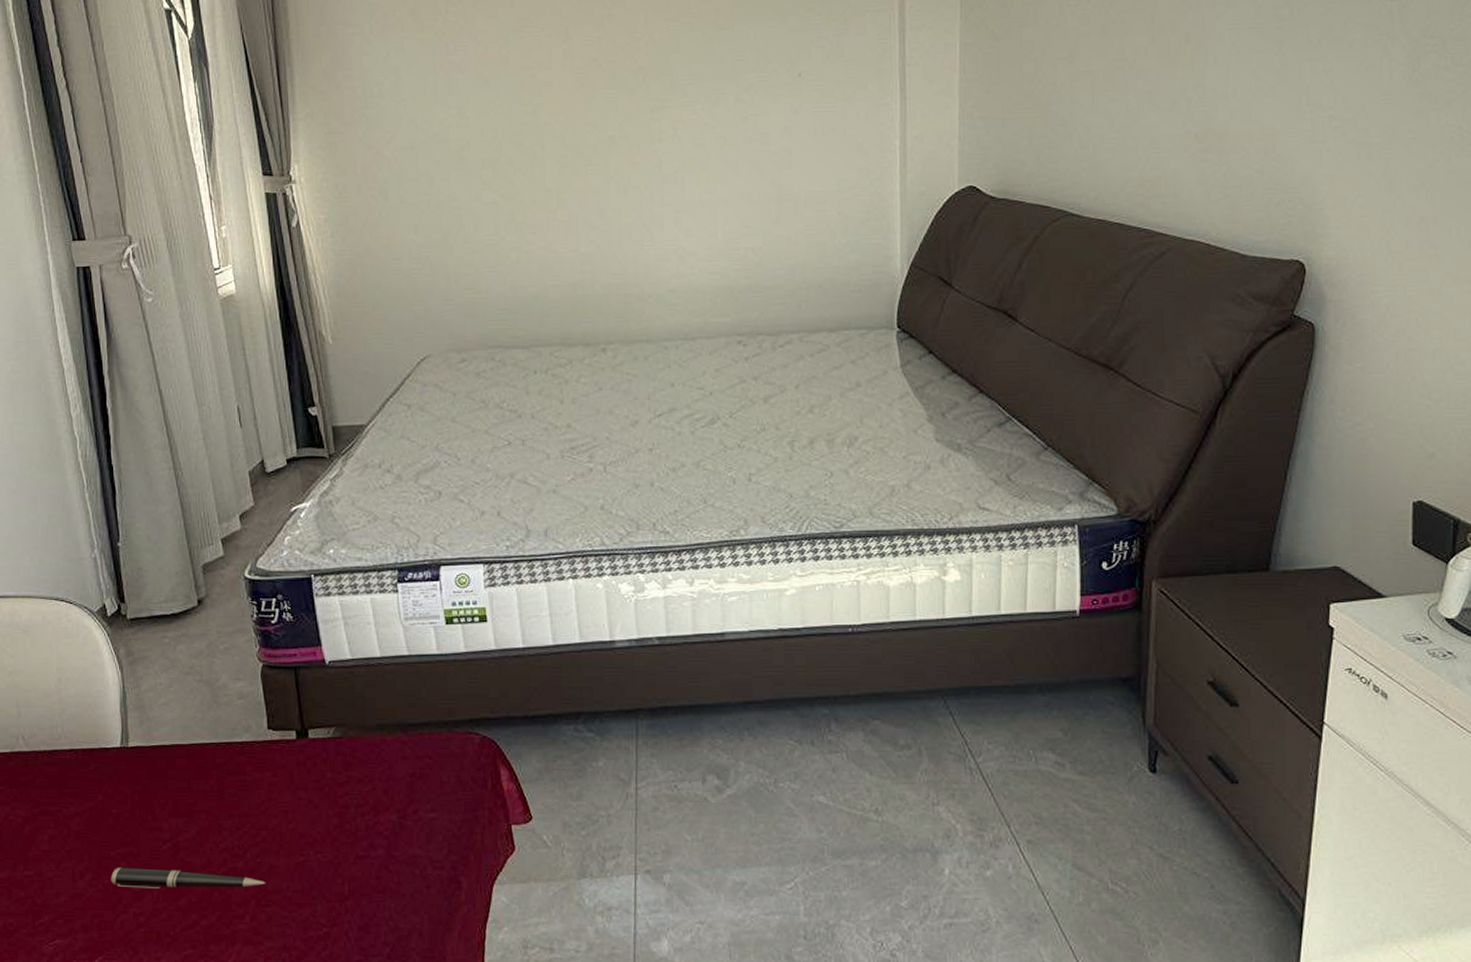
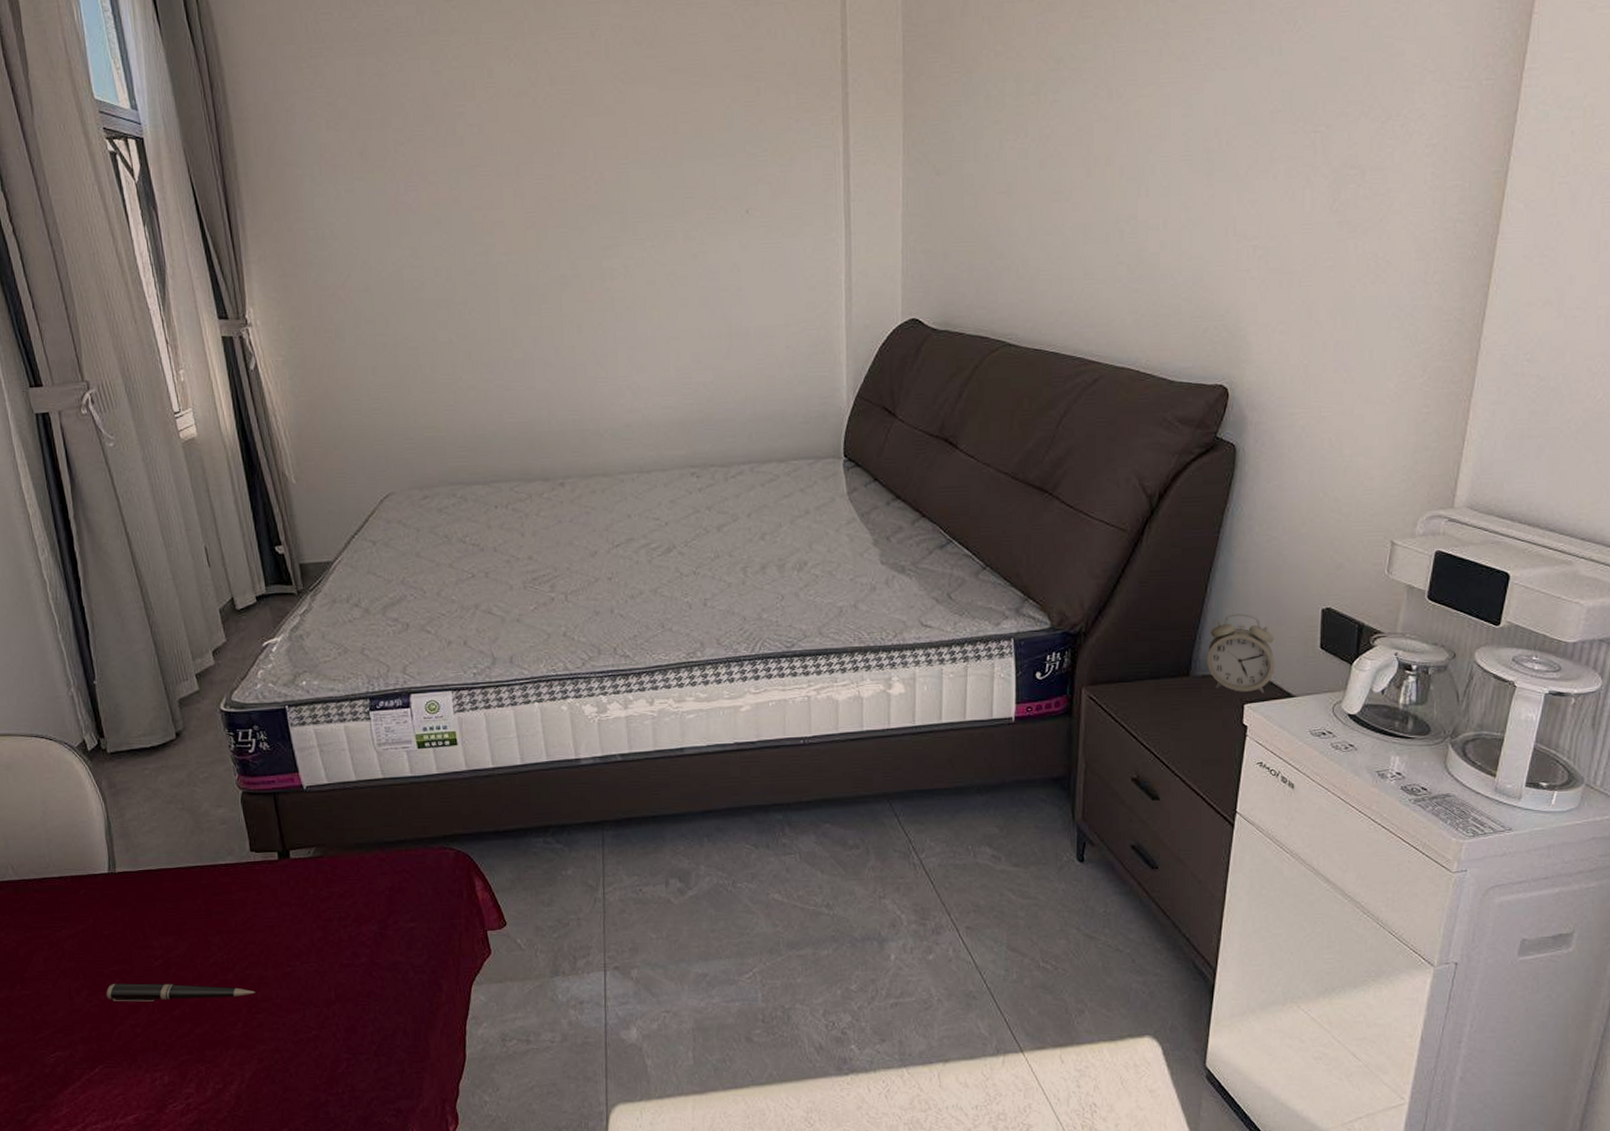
alarm clock: none [1288,504,1363,593] -> present [1207,613,1275,694]

